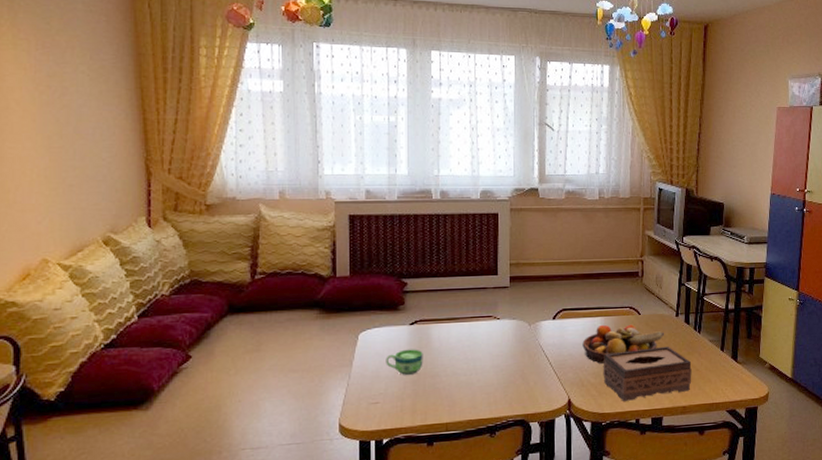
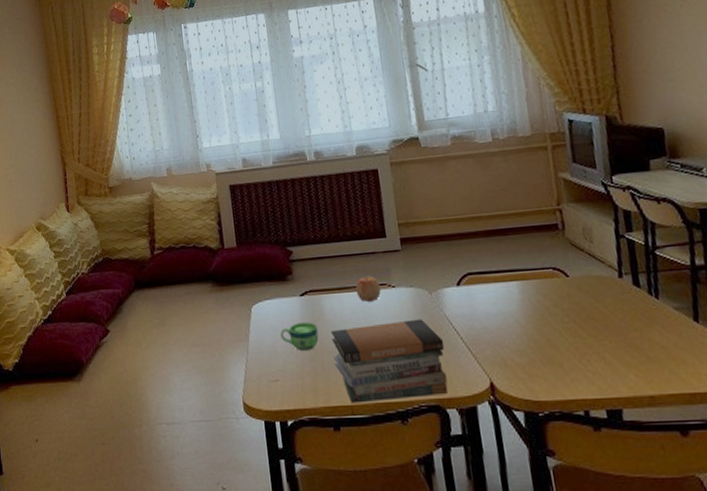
book stack: none [435,347,536,421] -> present [331,319,448,404]
apple: none [464,308,487,331] -> present [355,276,381,302]
fruit bowl: present [582,324,664,364] -> none [497,289,606,339]
tissue box: present [603,346,692,401] -> none [529,315,657,387]

